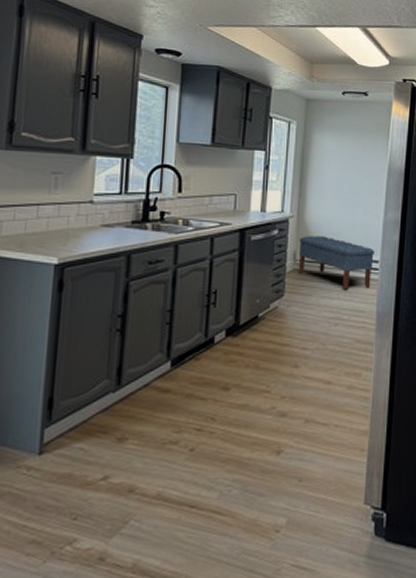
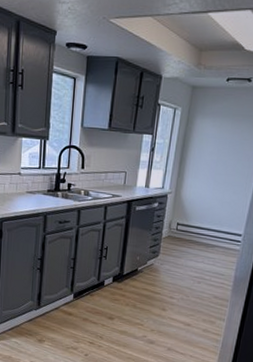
bench: present [298,236,375,292] -> none [171,209,240,257]

